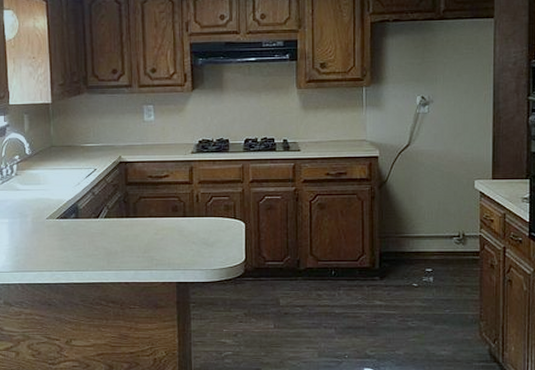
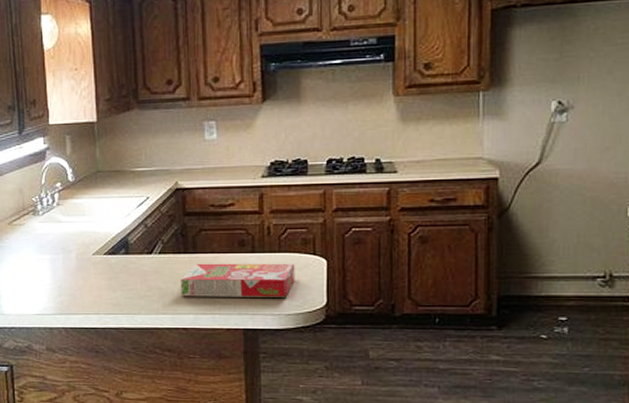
cereal box: none [123,226,219,255] -> present [180,263,295,297]

